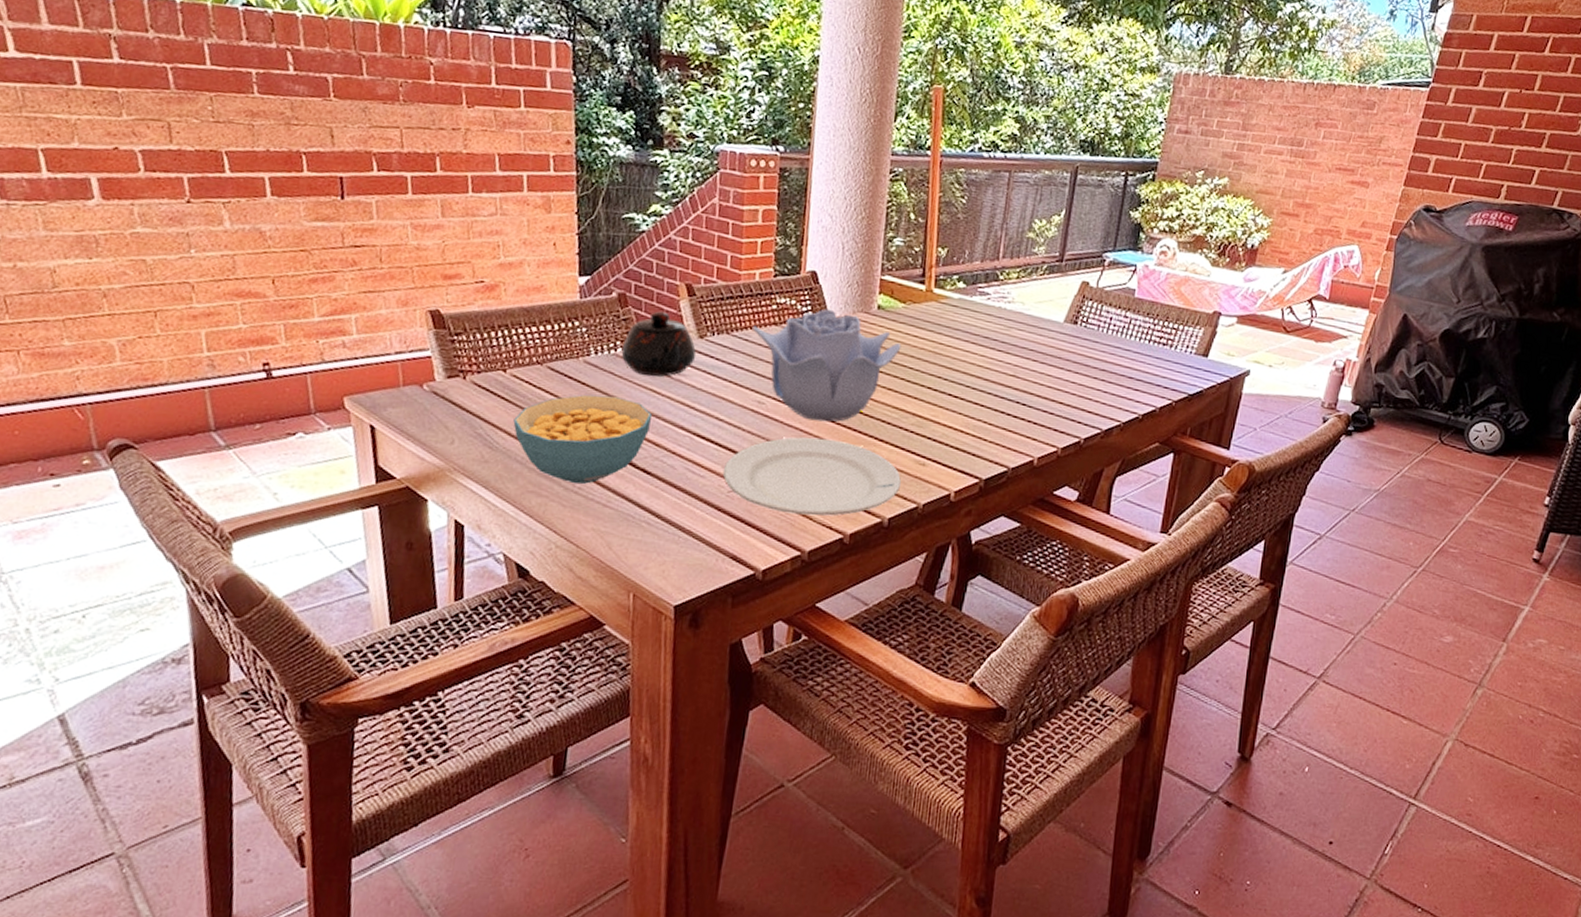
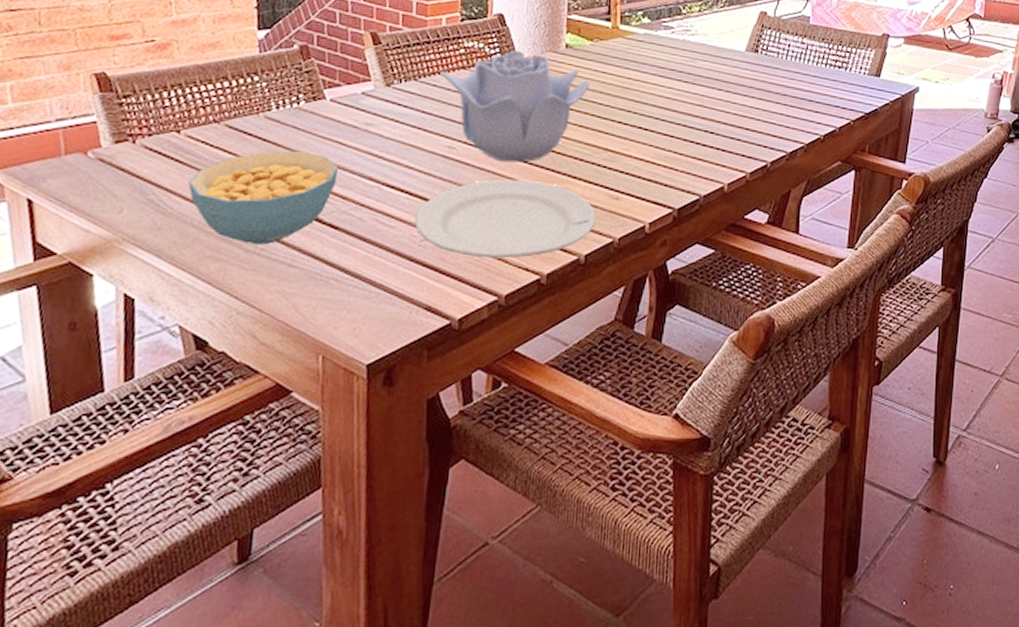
teapot: present [621,311,697,377] -> none [304,61,384,129]

